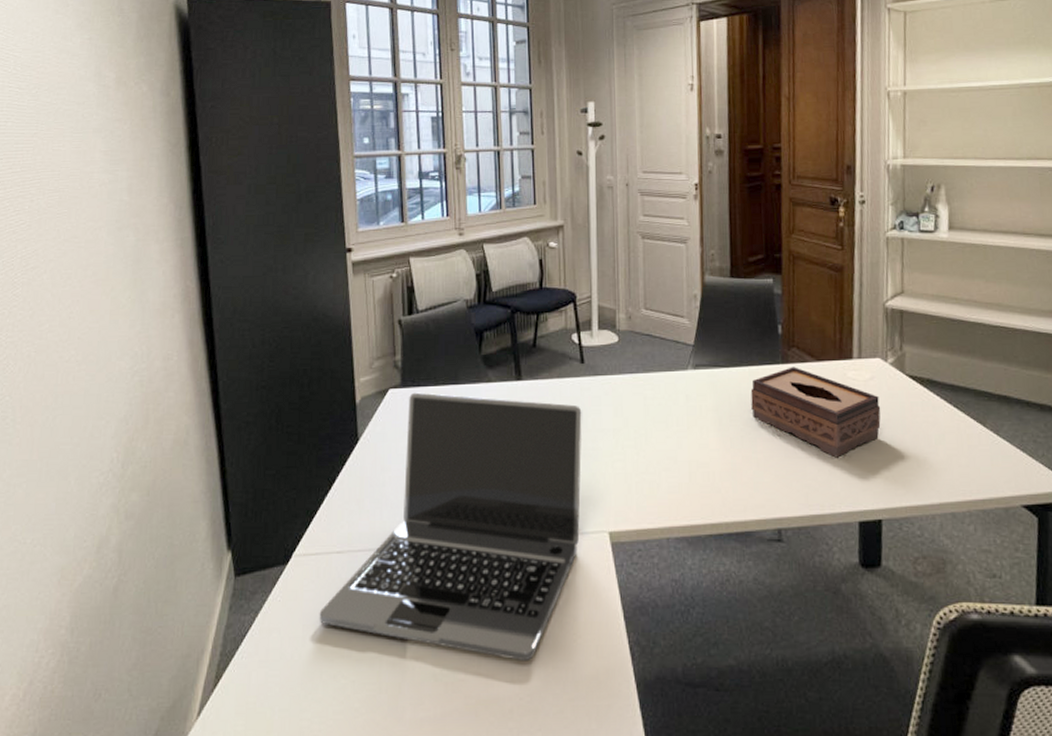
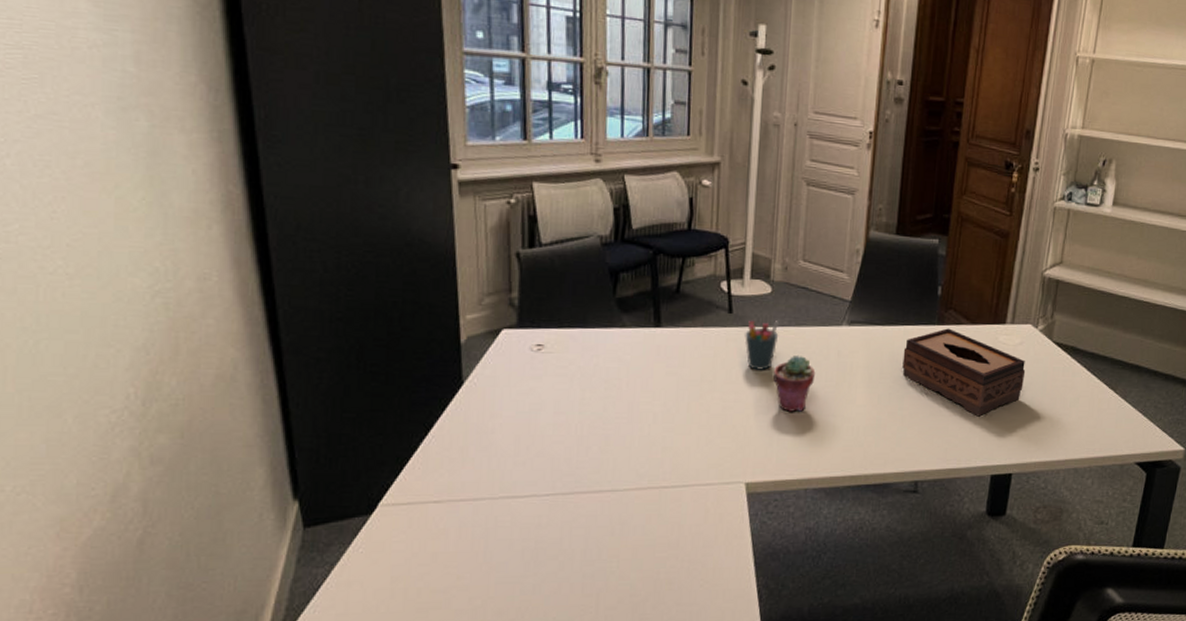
laptop: present [319,392,582,662] -> none [411,334,726,607]
pen holder: none [597,368,629,417] -> present [744,321,780,370]
potted succulent: none [627,400,667,458] -> present [773,354,816,412]

